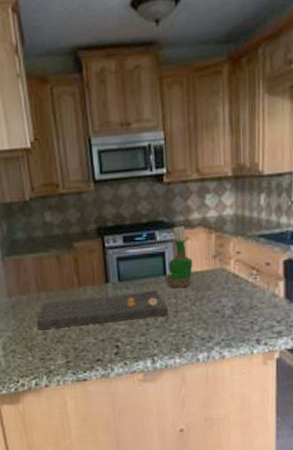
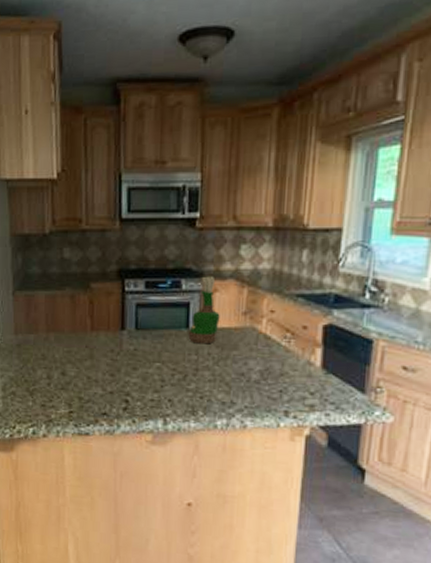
cutting board: present [36,291,169,330] -> none [41,343,188,374]

